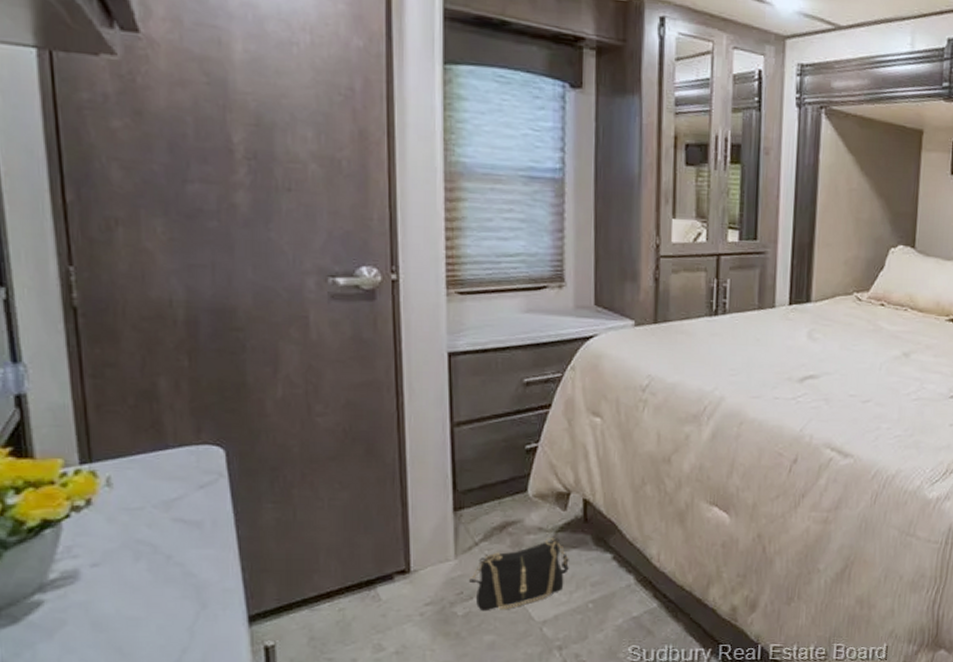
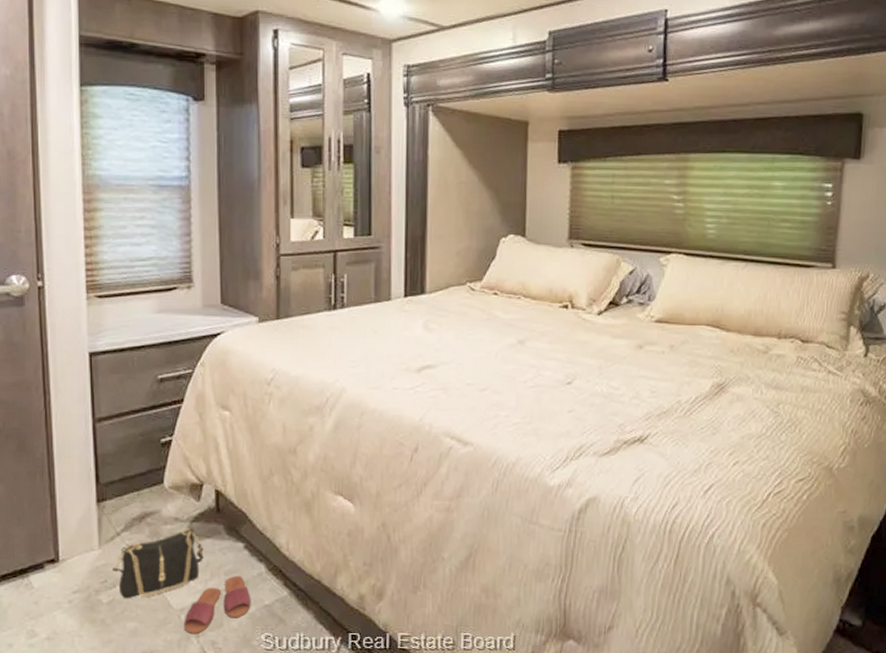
slippers: none [545,587,619,647] -> present [184,575,251,635]

